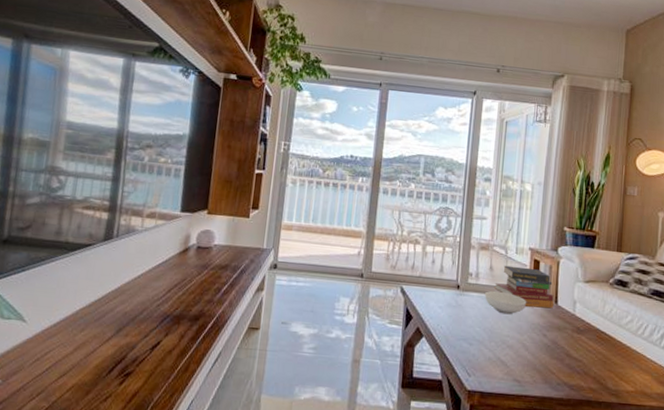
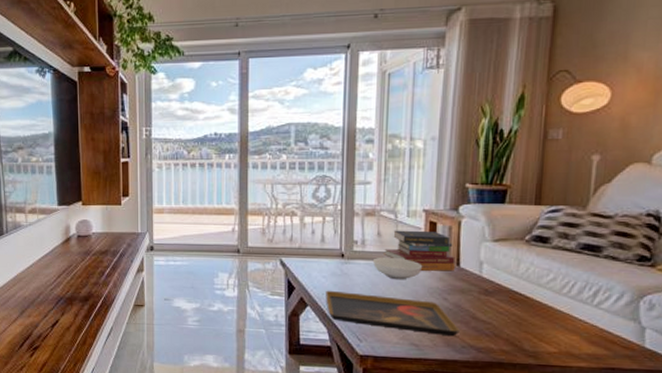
decorative tray: none [440,321,556,374] -> present [326,290,460,337]

